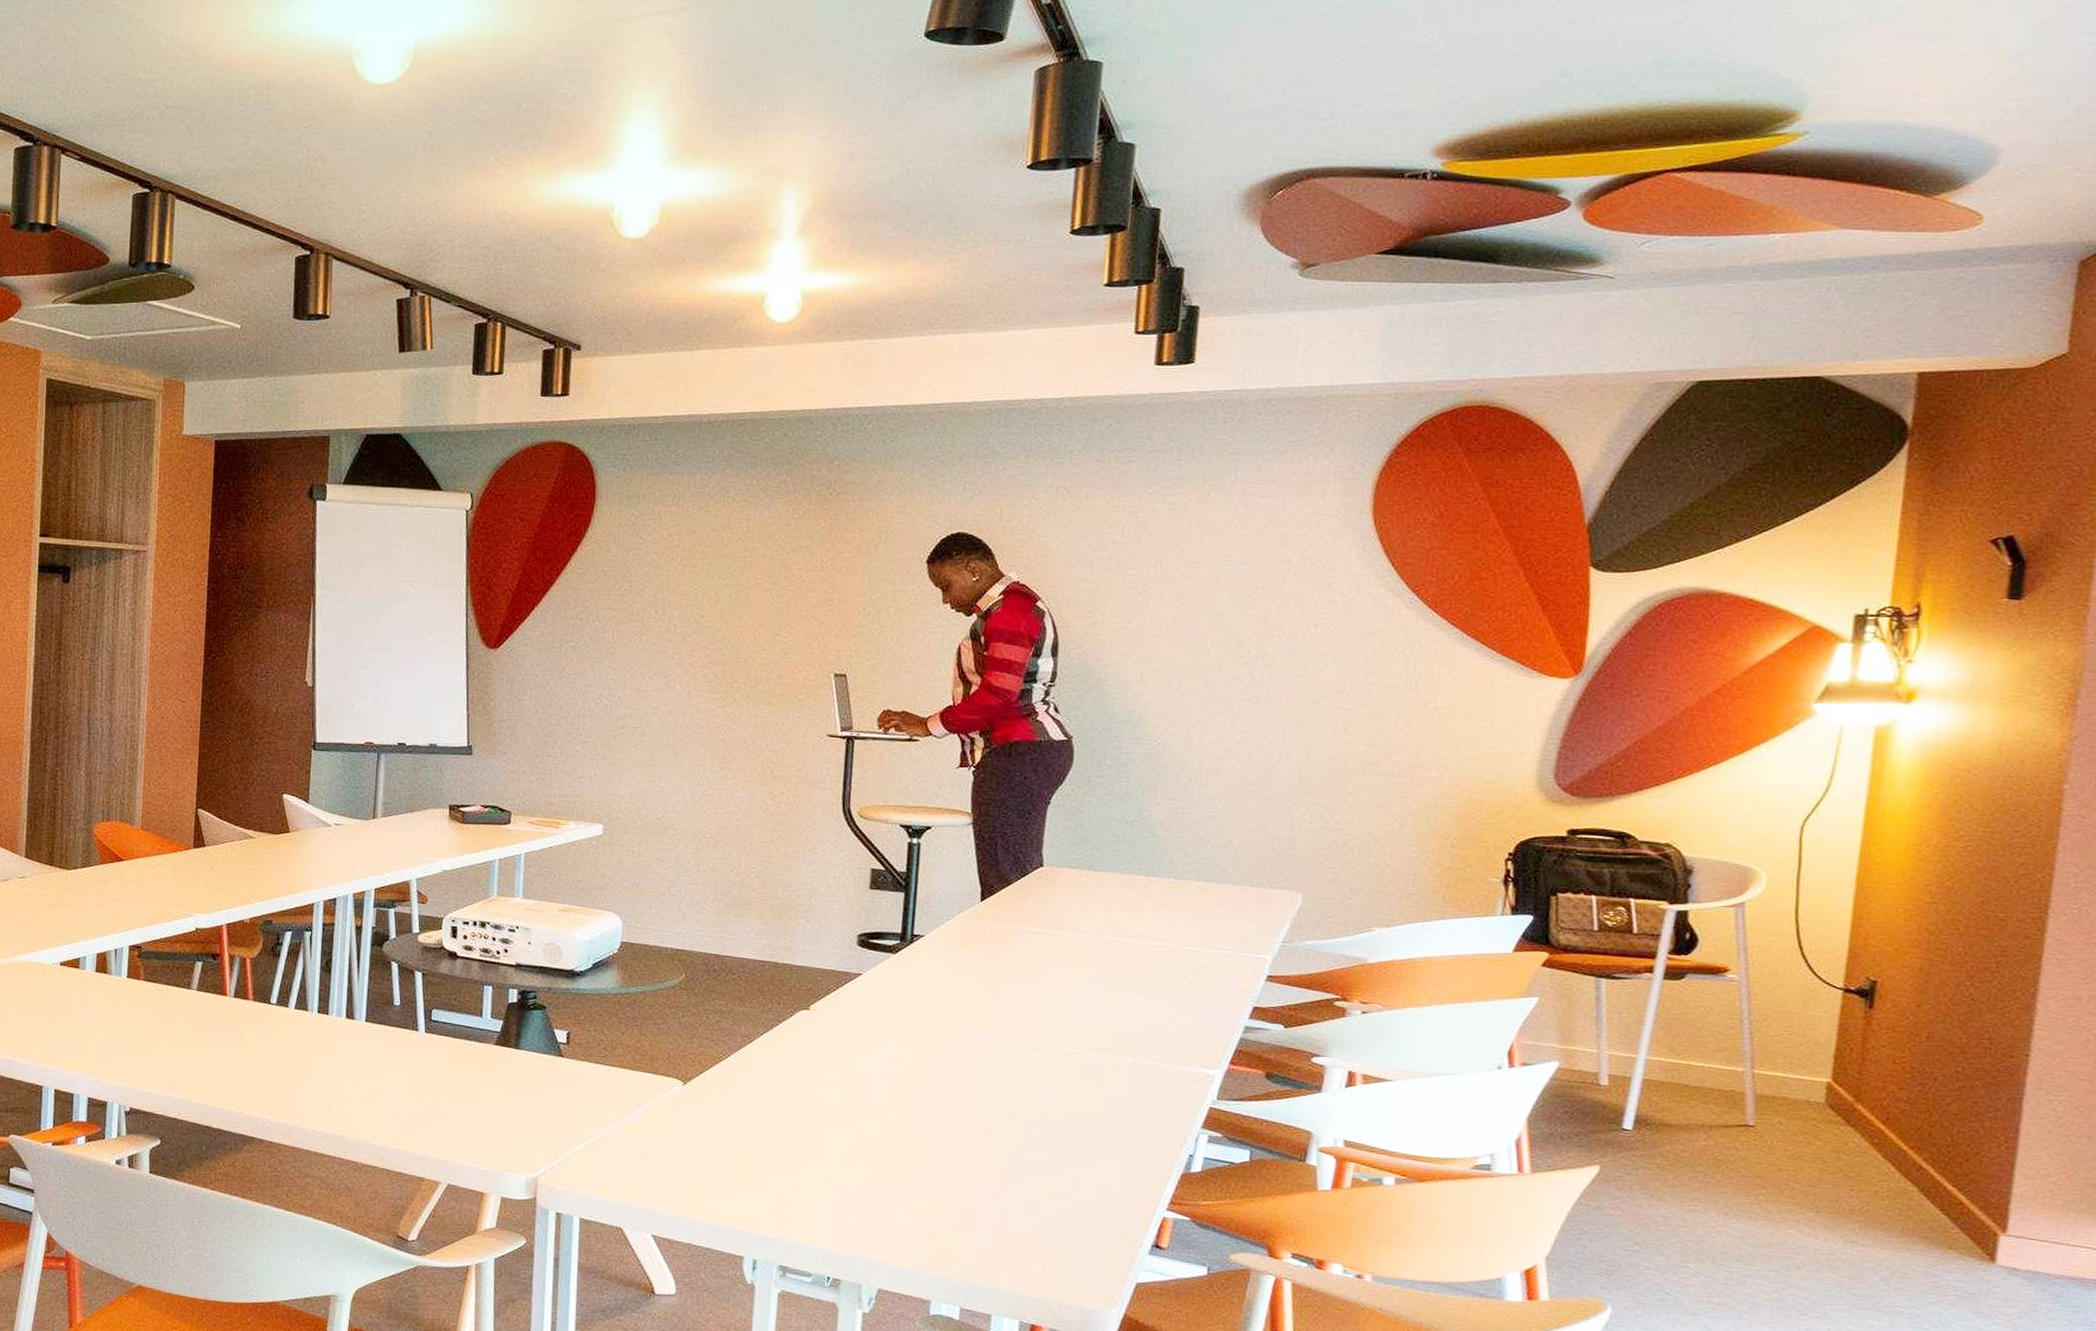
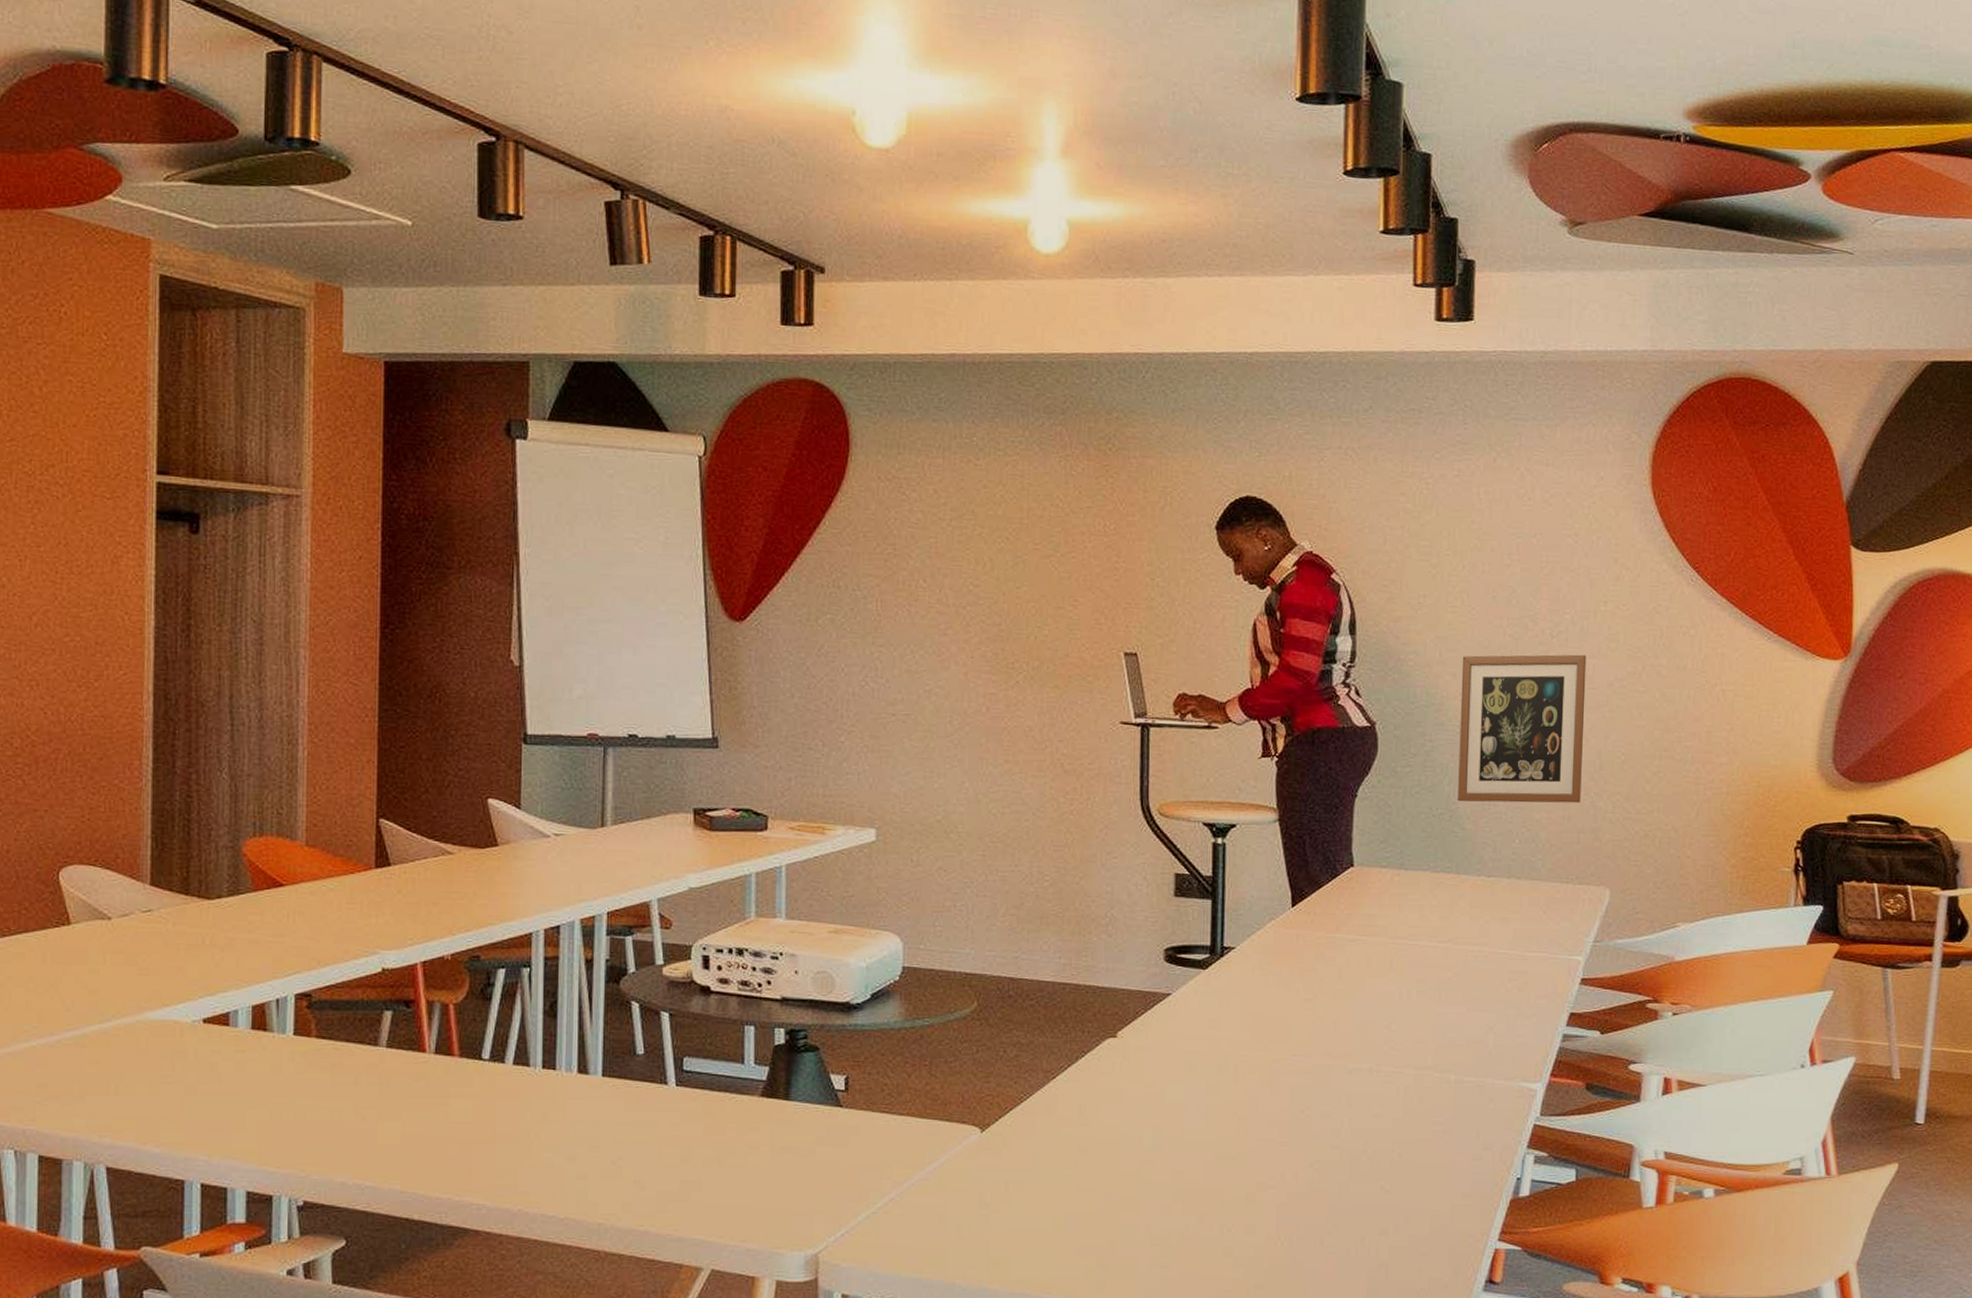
wall art: none [1151,674,1293,813] -> present [1458,654,1587,803]

